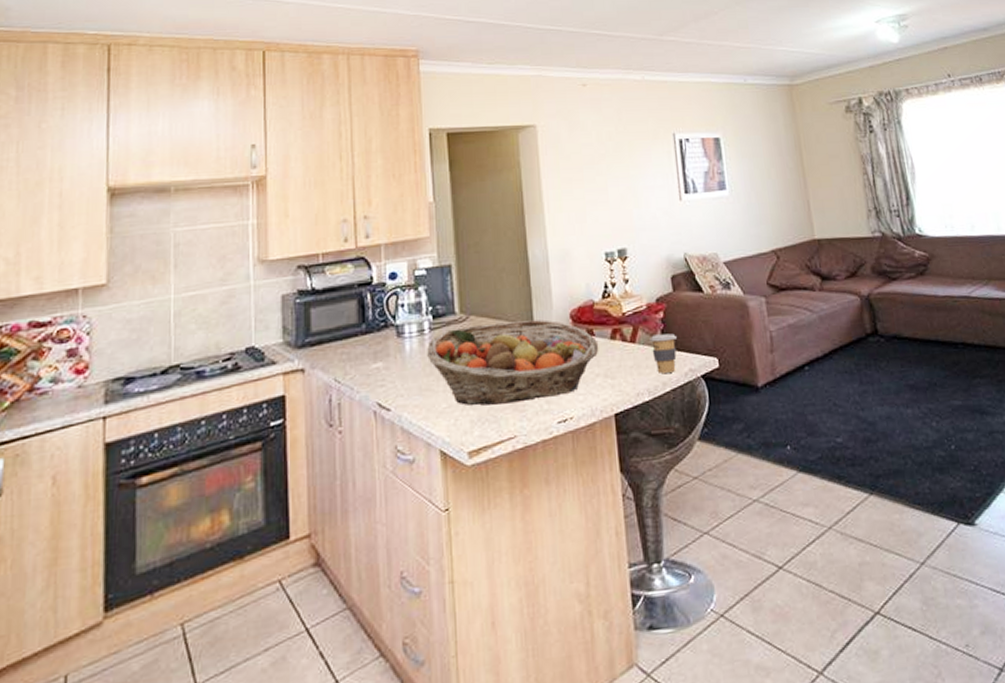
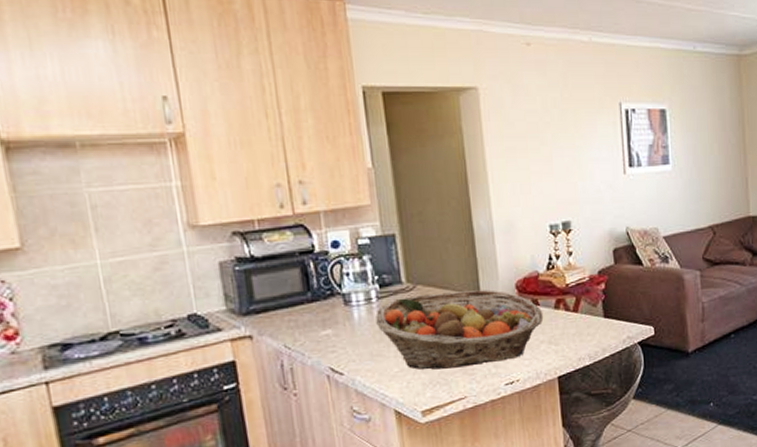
coffee cup: present [650,333,677,373] -> none [591,304,616,340]

